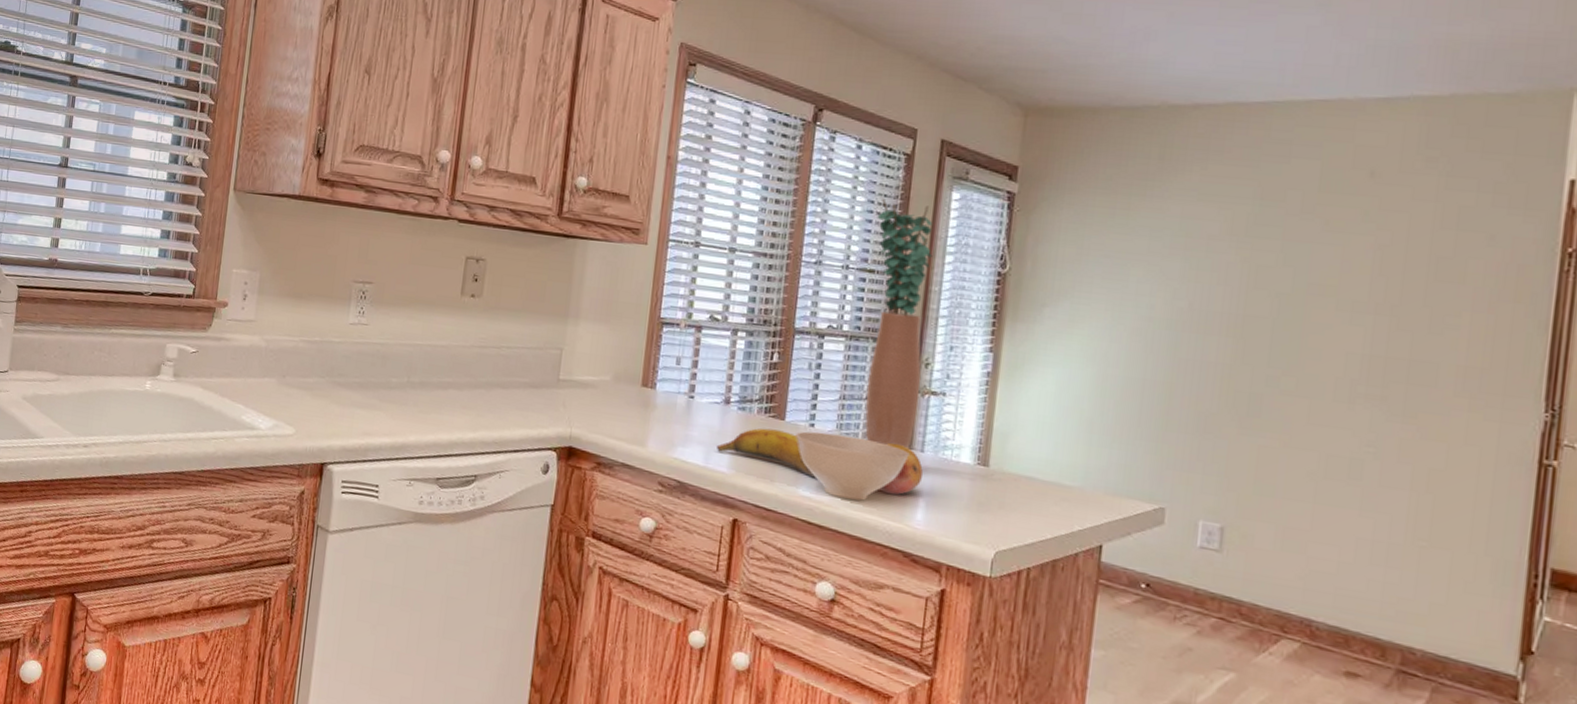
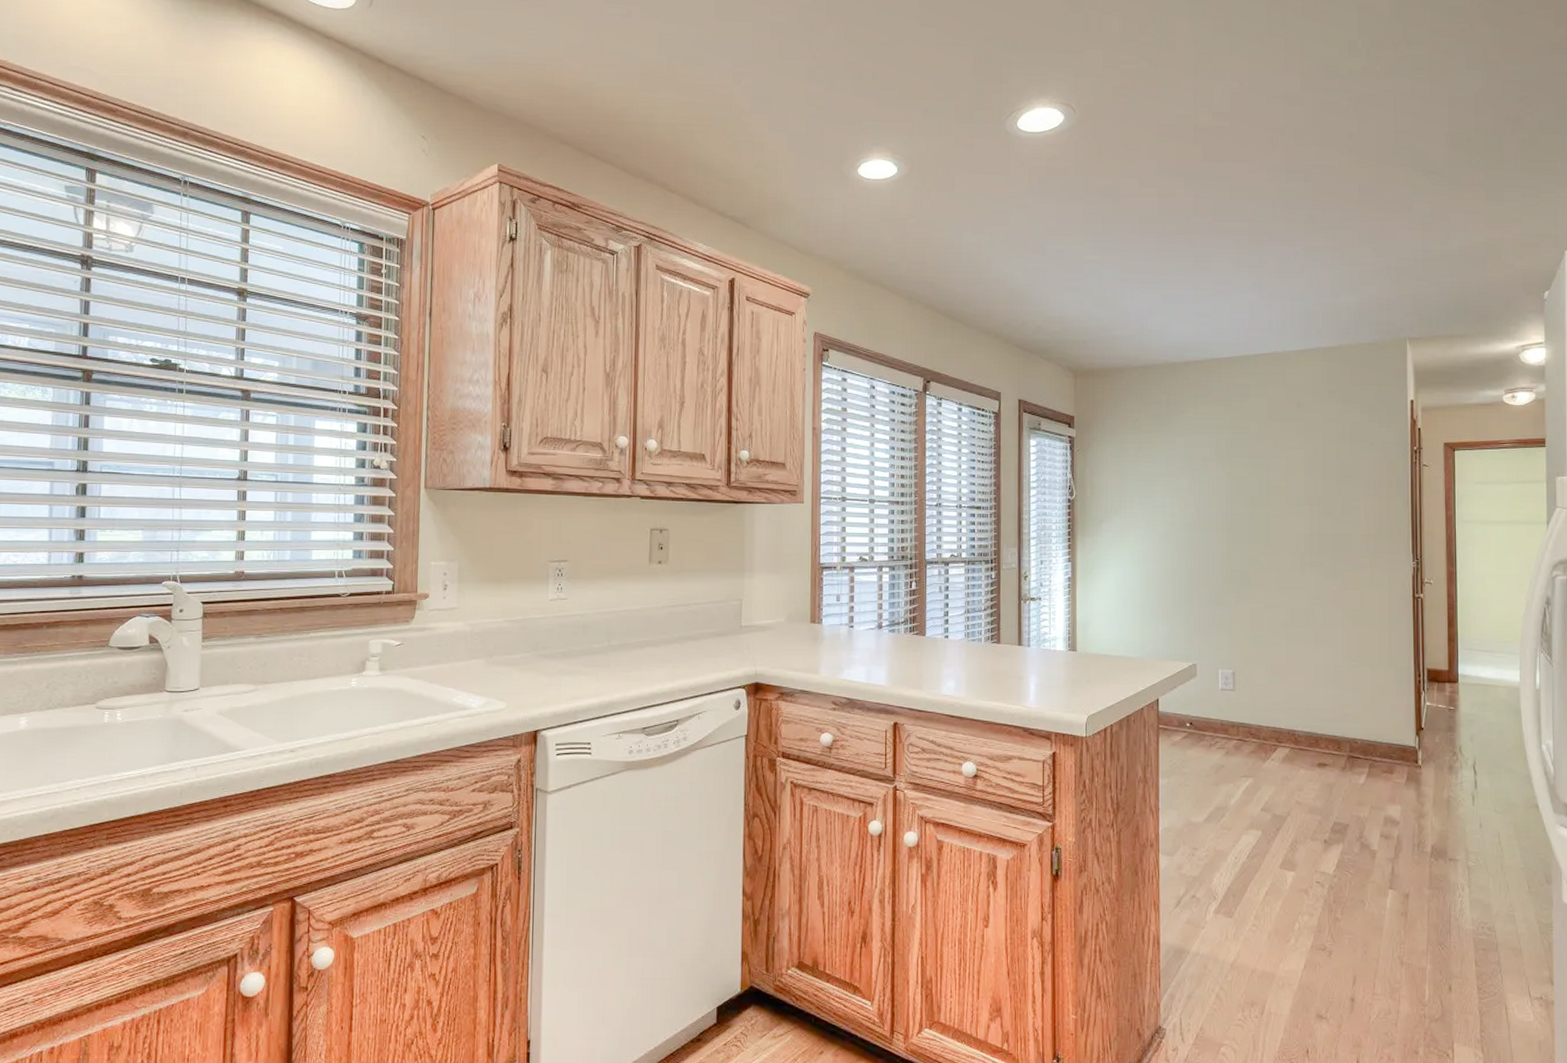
fruit: present [717,428,818,479] -> none [876,644,955,680]
bowl: present [795,431,910,501] -> none [935,641,1020,692]
vase: present [865,198,933,449] -> none [978,449,1023,646]
fruit: present [877,442,923,495] -> none [1000,642,1031,683]

